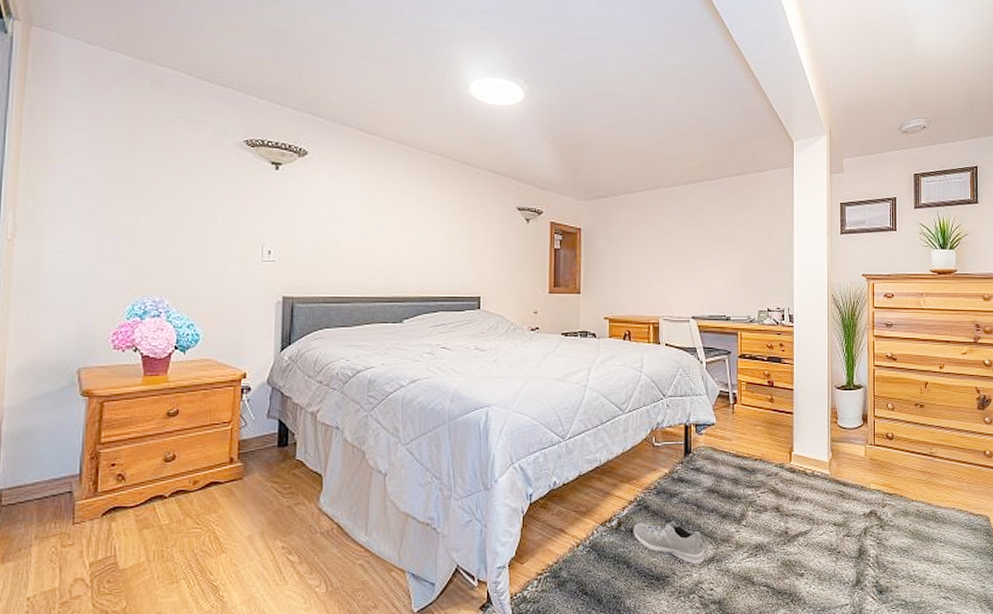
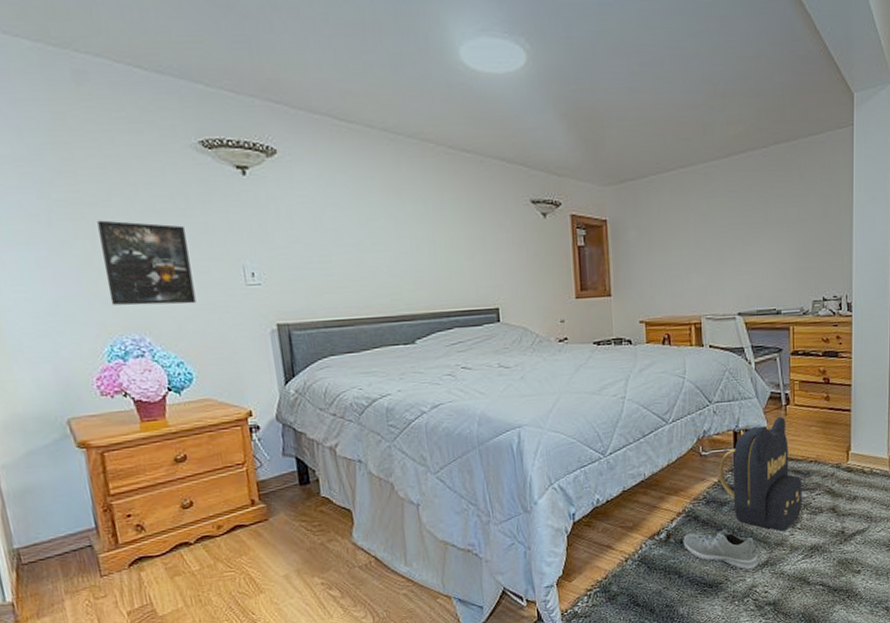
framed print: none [141,197,219,274] -> present [97,220,196,306]
backpack: none [670,414,748,528] -> present [719,416,802,532]

